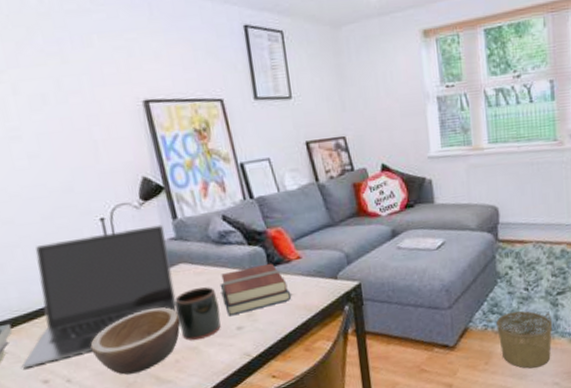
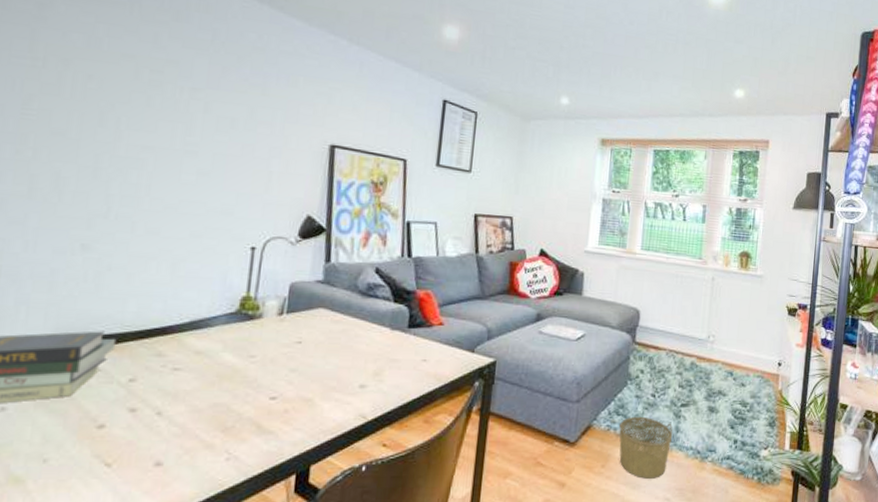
laptop: present [23,224,177,368] -> none [113,261,315,391]
bowl: present [90,307,180,375] -> none [196,348,303,417]
mug: present [175,287,221,340] -> none [299,336,349,391]
books: present [219,263,292,316] -> none [353,324,425,372]

